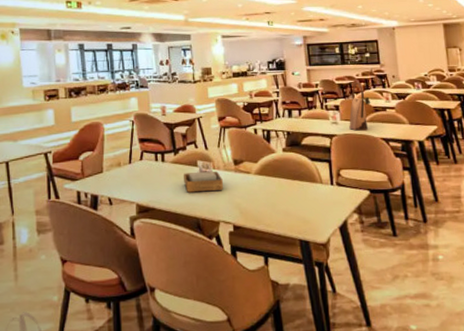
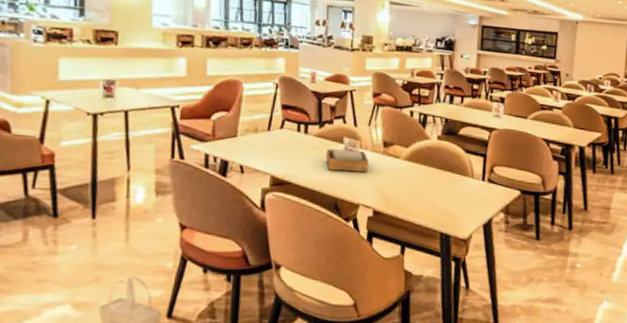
handbag: present [349,82,371,131] -> none [511,75,539,129]

